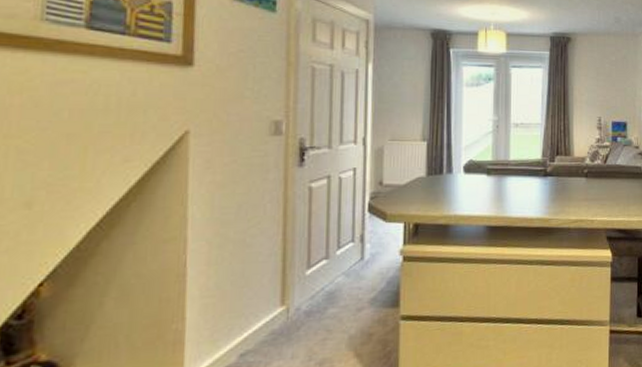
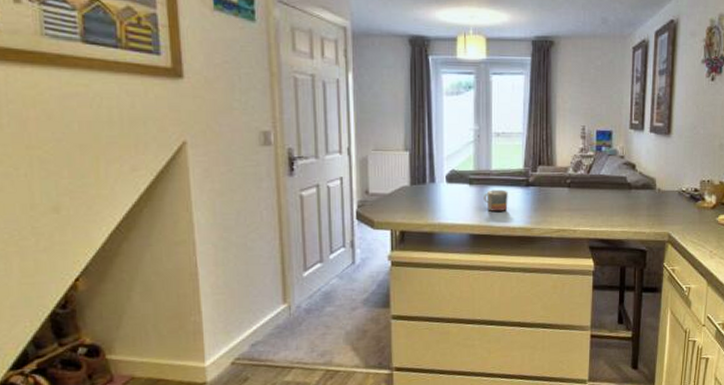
mug: none [501,180,526,202] -> present [484,189,508,211]

